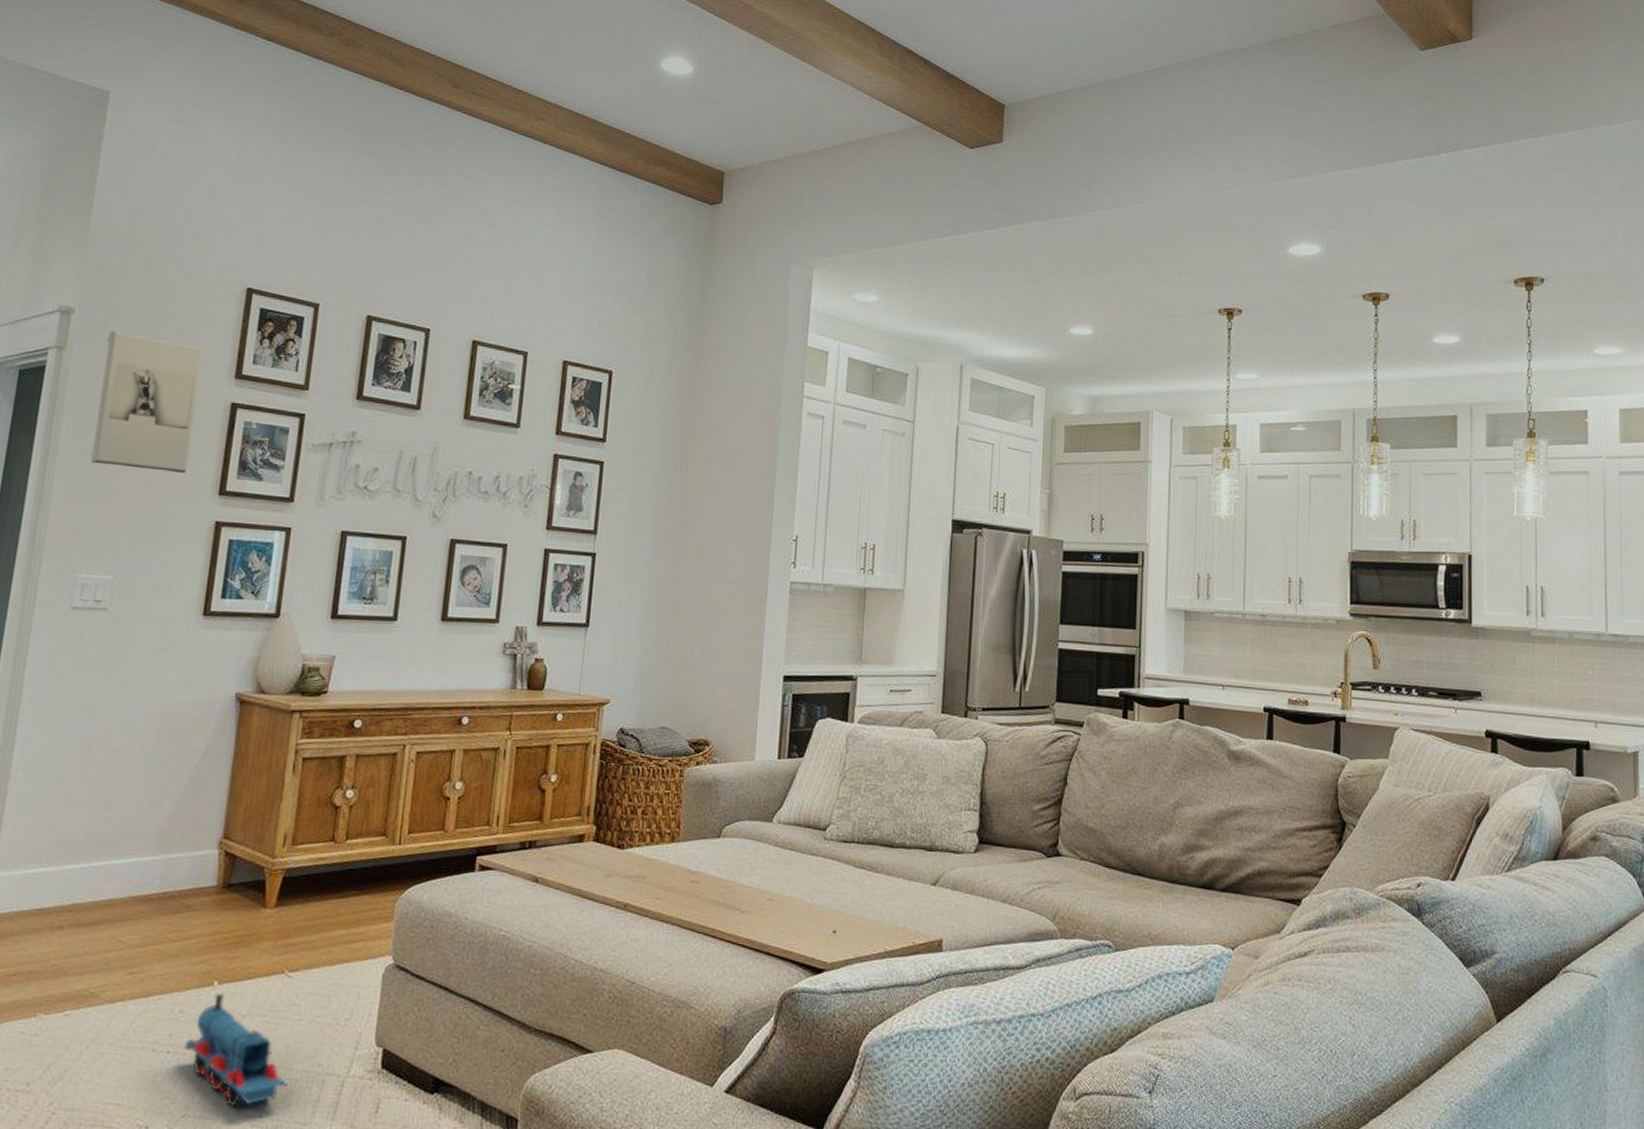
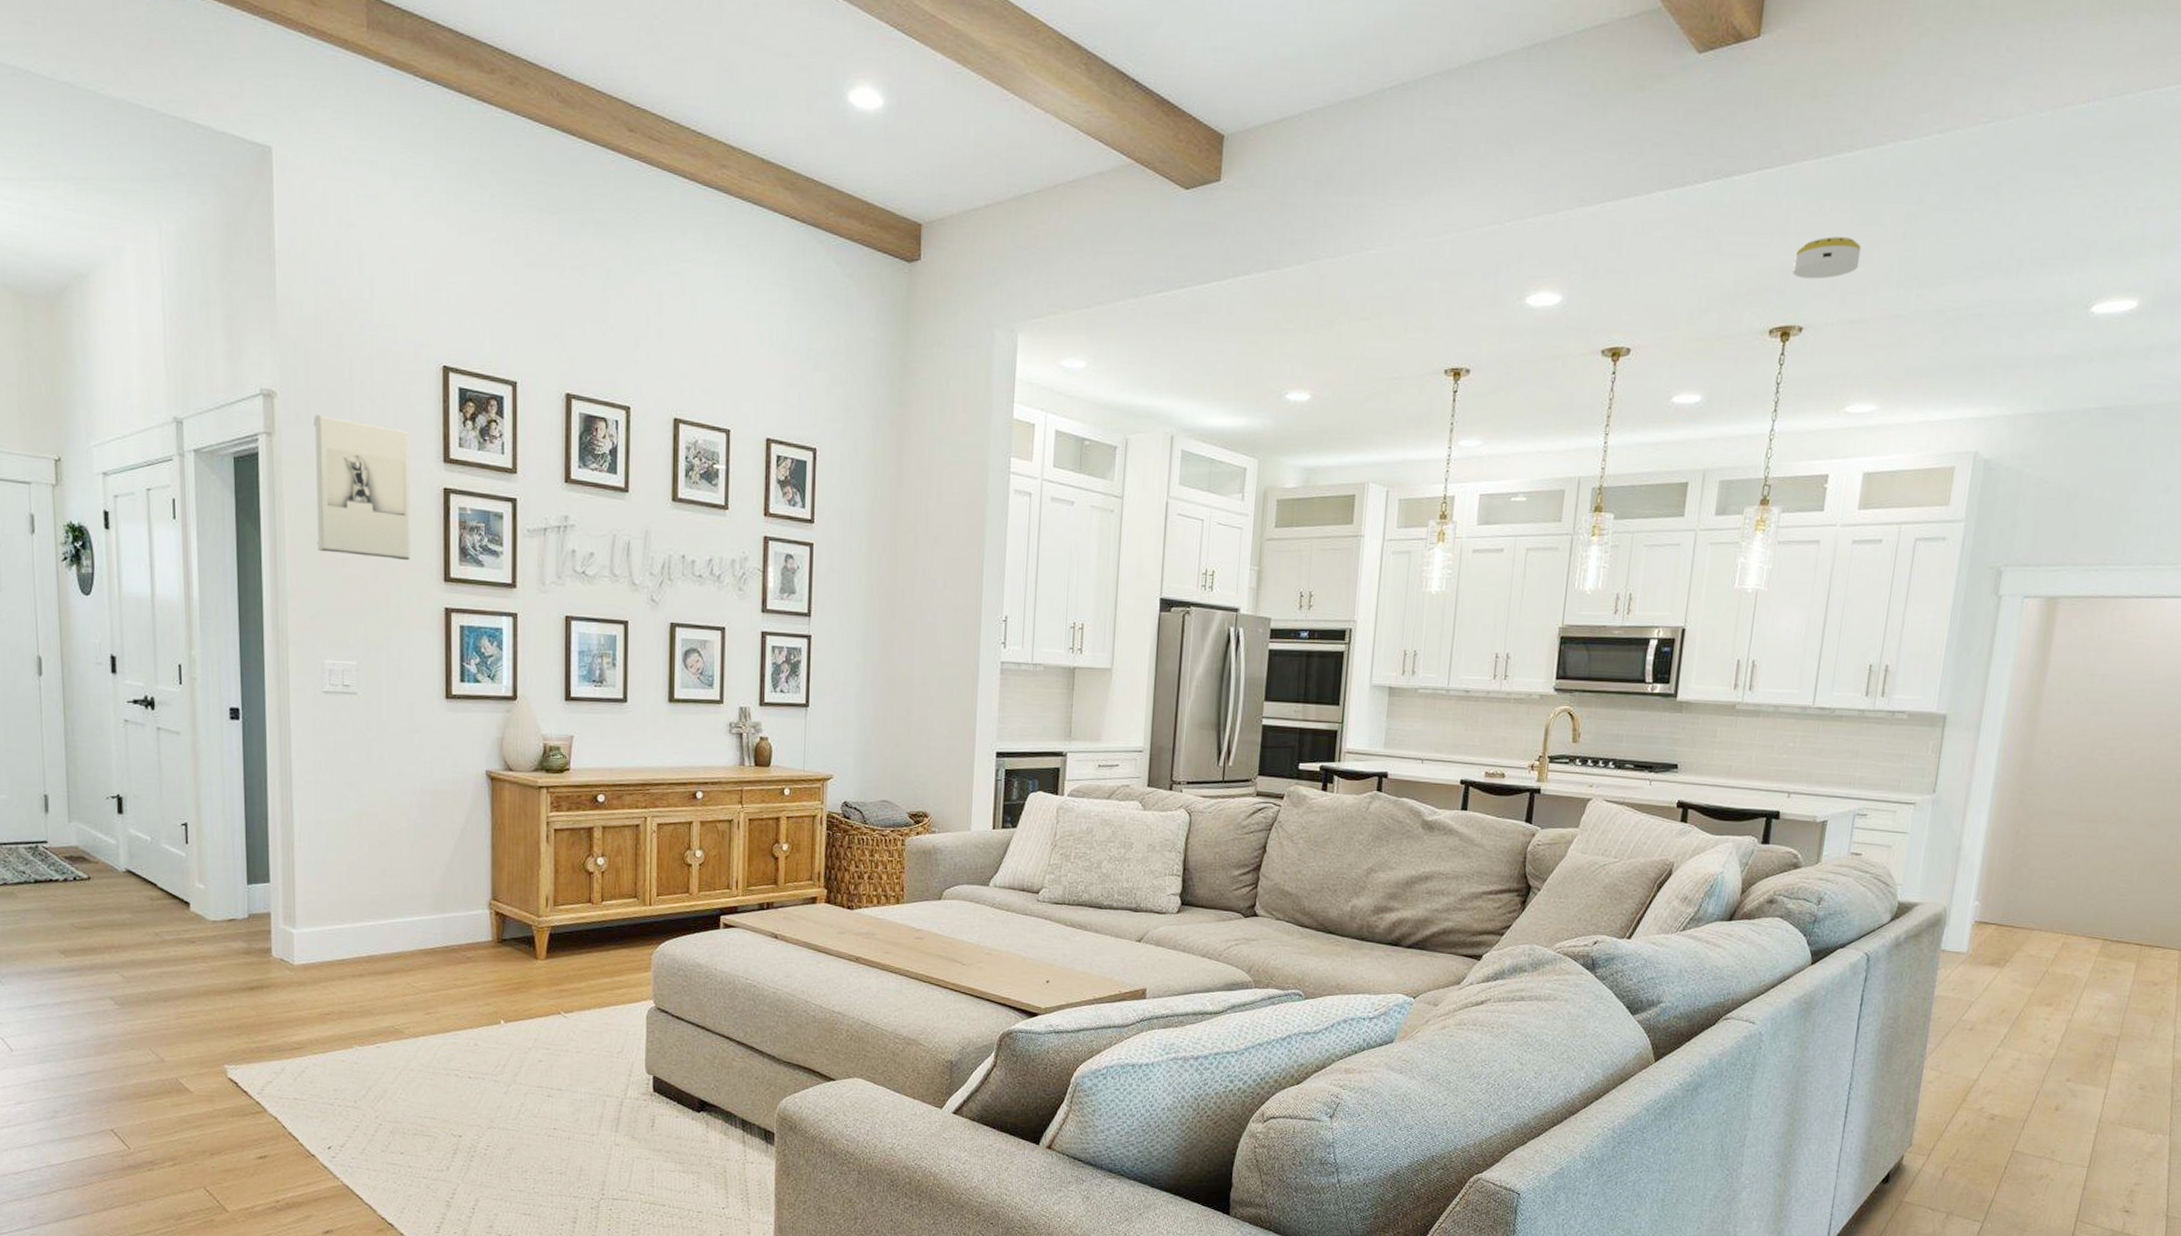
toy train: present [184,993,288,1106] -> none [482,1030,574,1121]
smoke detector: none [1528,202,1587,238] -> present [1793,237,1861,279]

